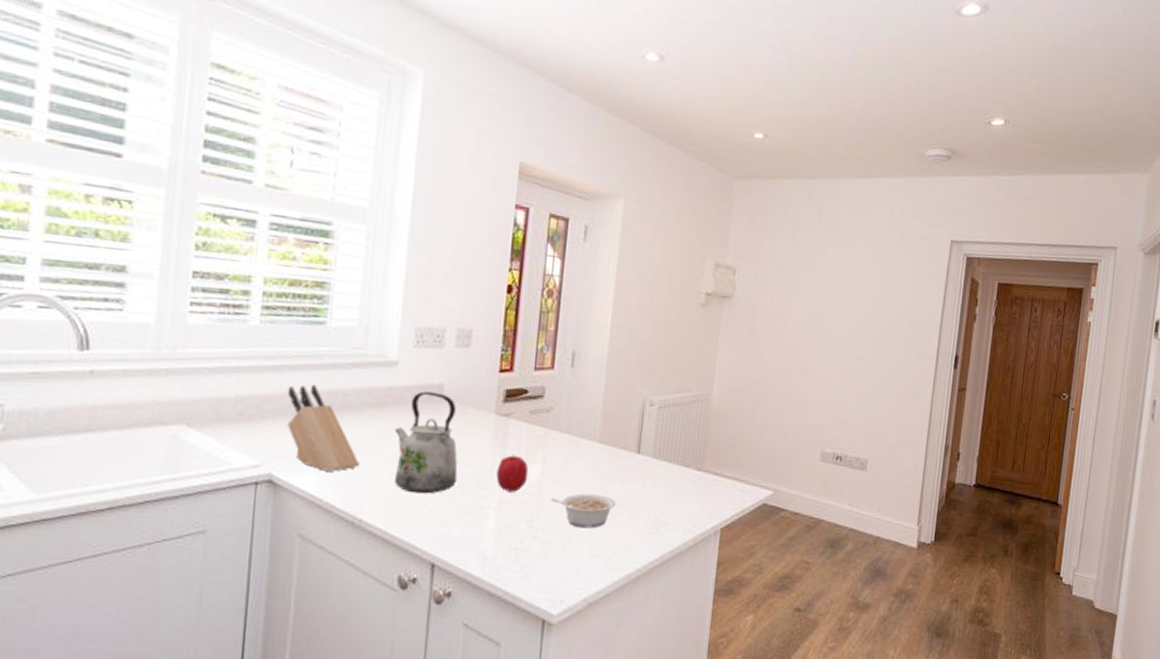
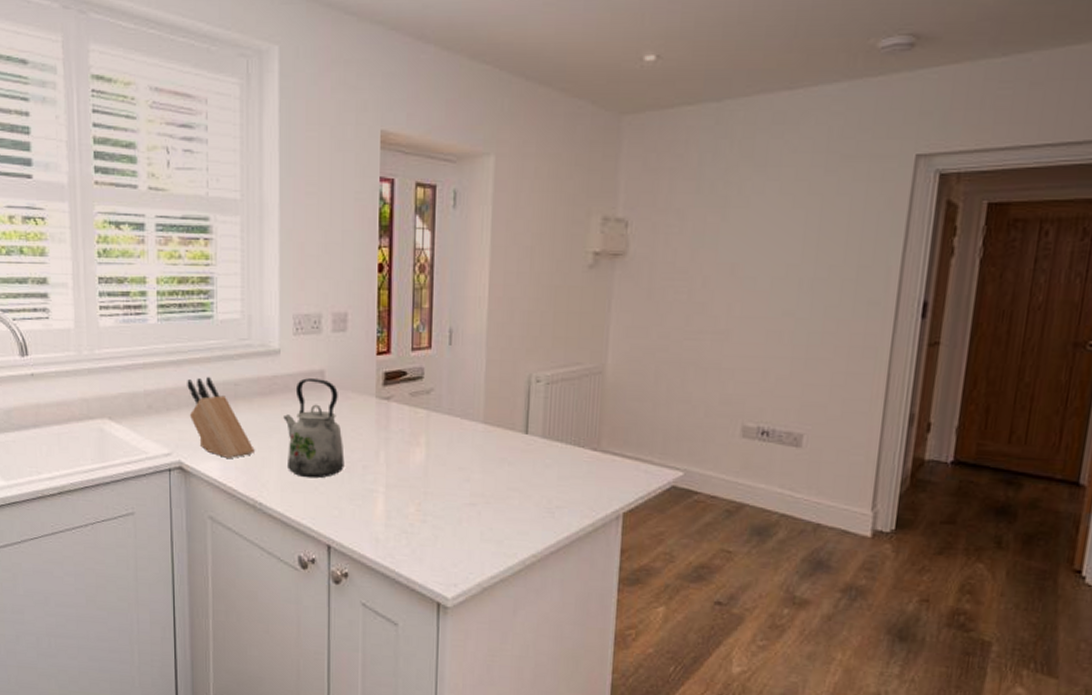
fruit: present [496,454,529,492] -> none [382,437,413,476]
legume: present [550,493,616,529] -> none [436,476,505,513]

